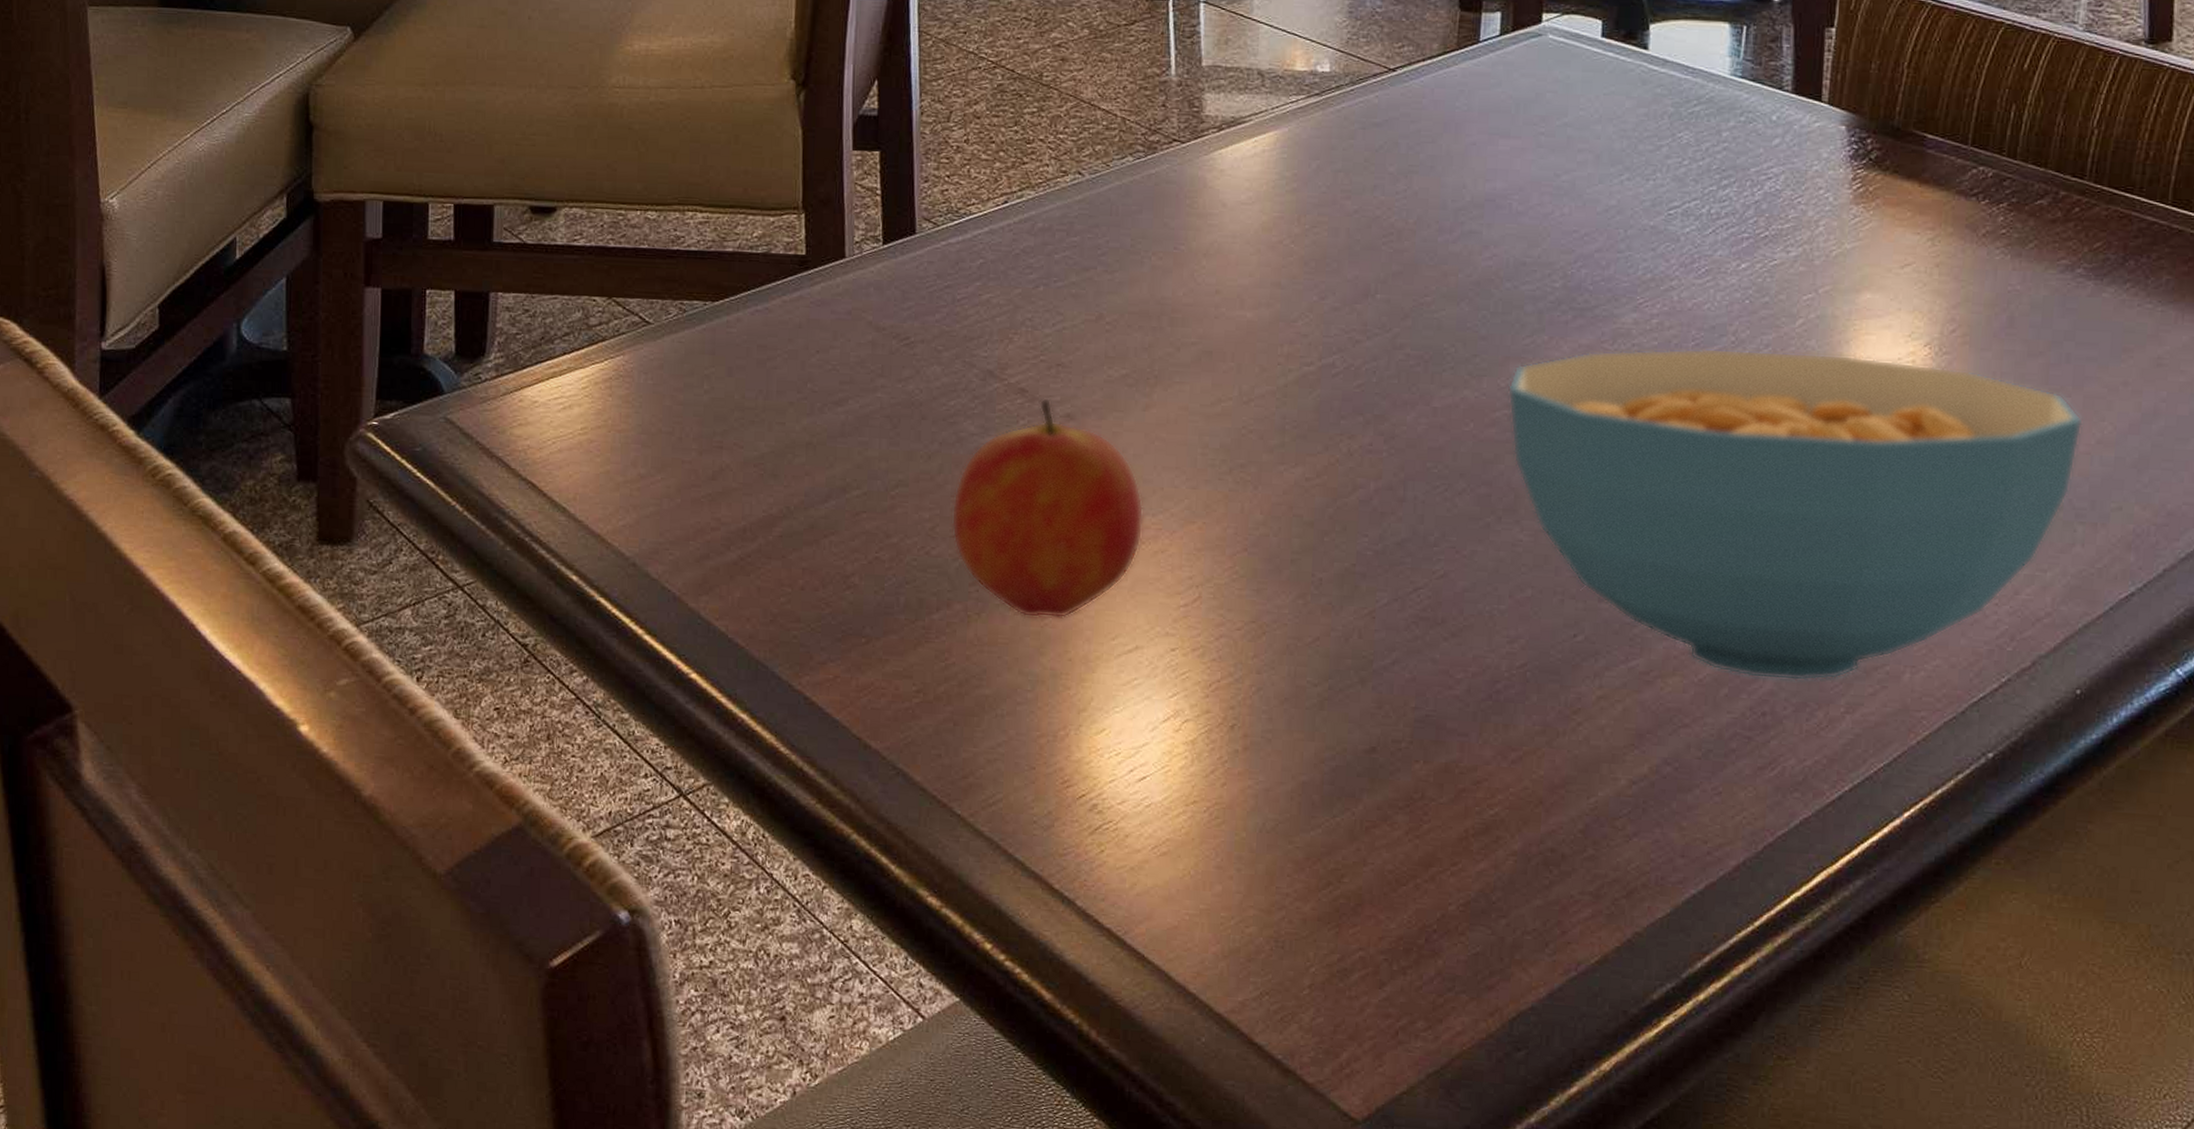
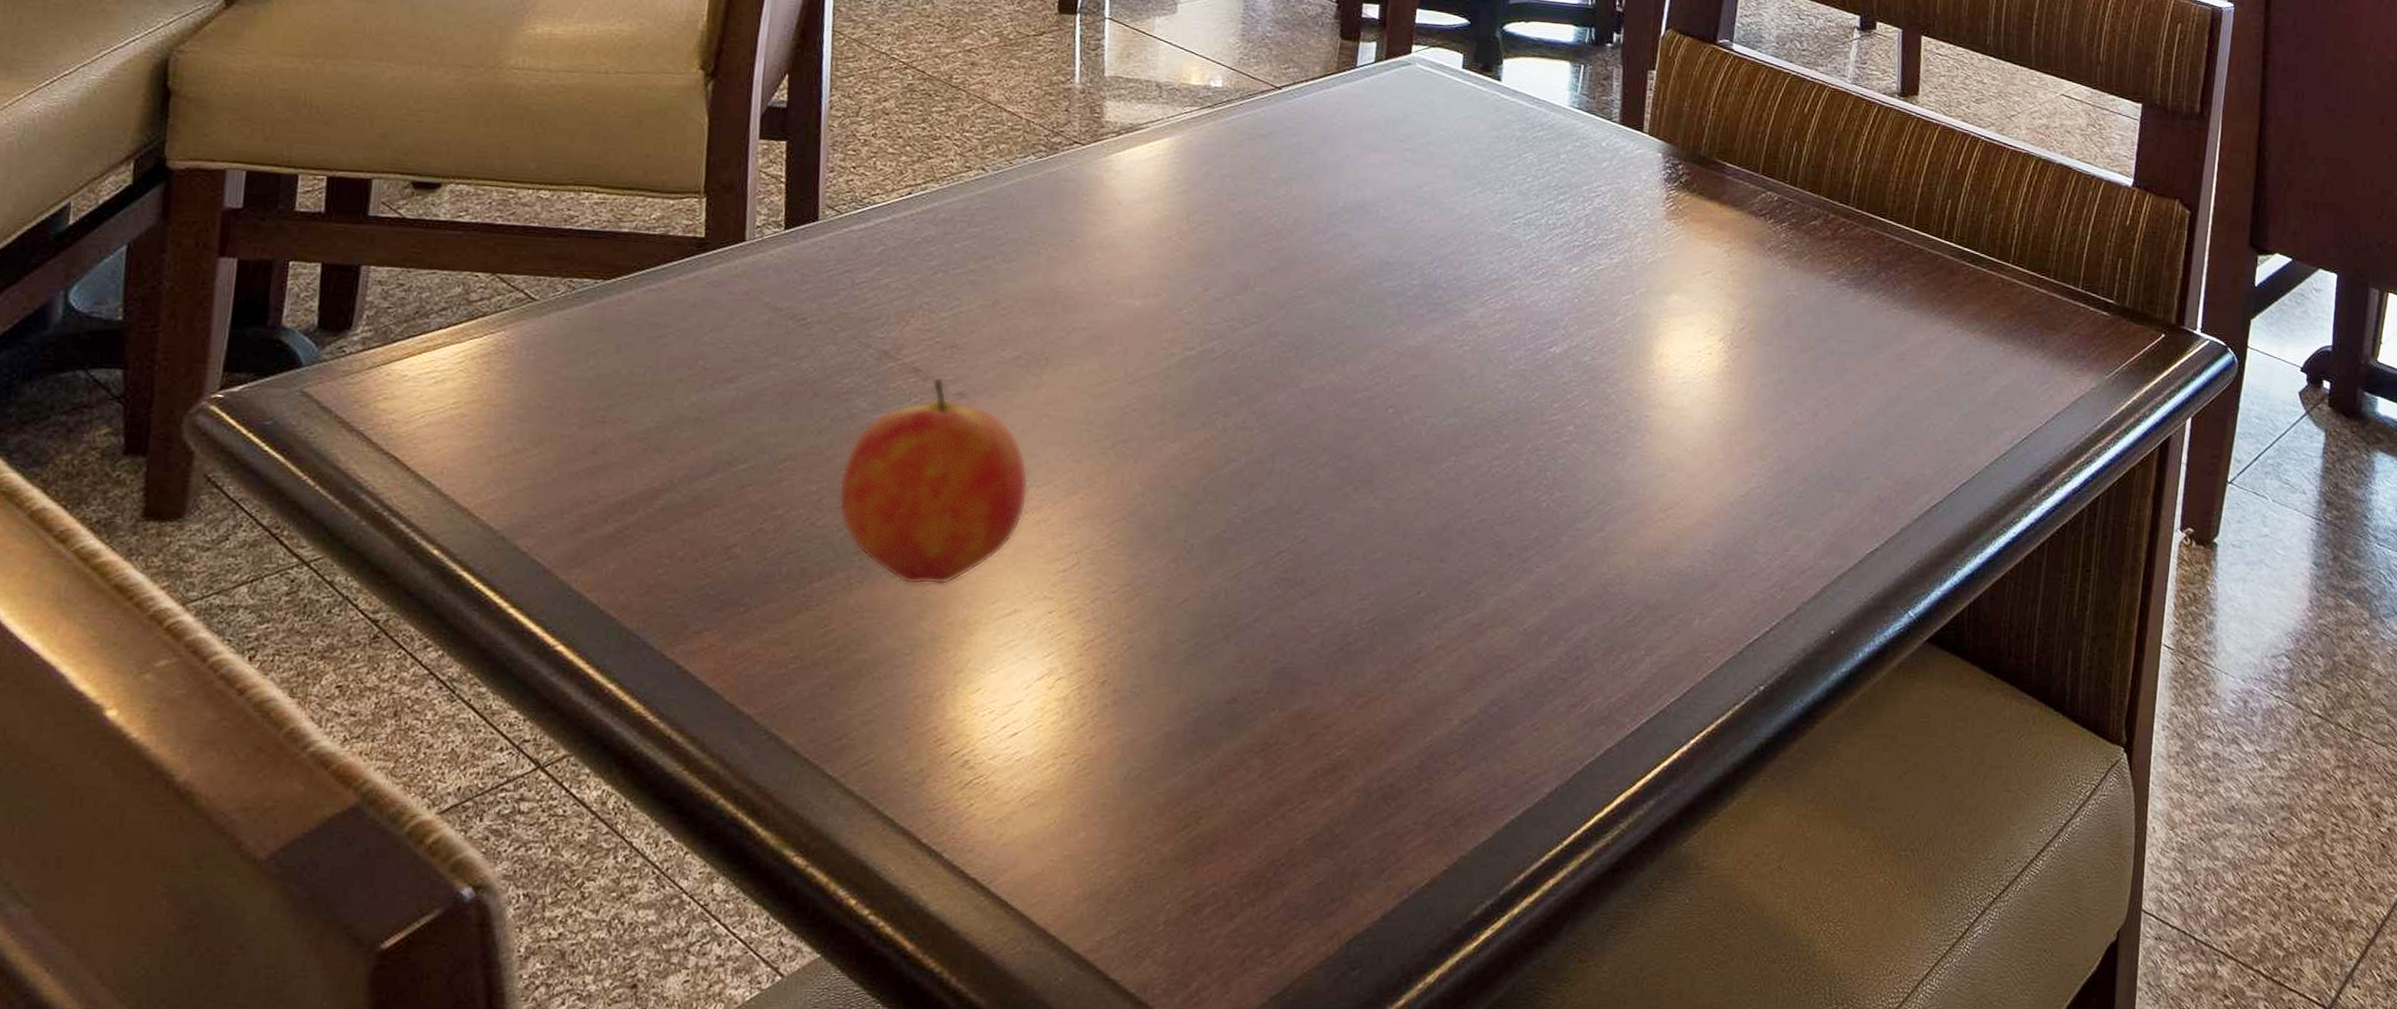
cereal bowl: present [1507,347,2083,682] -> none [1368,339,1842,629]

